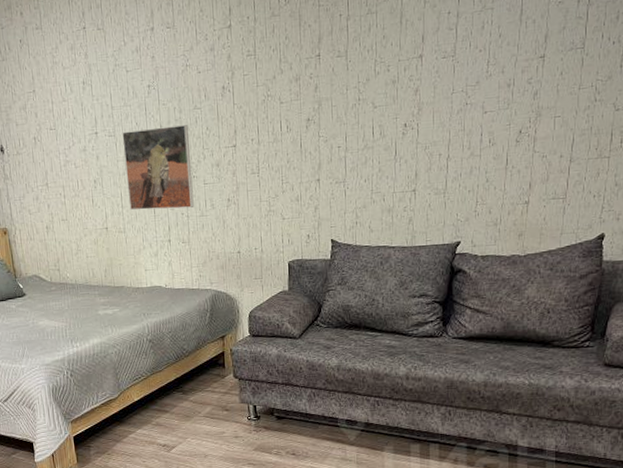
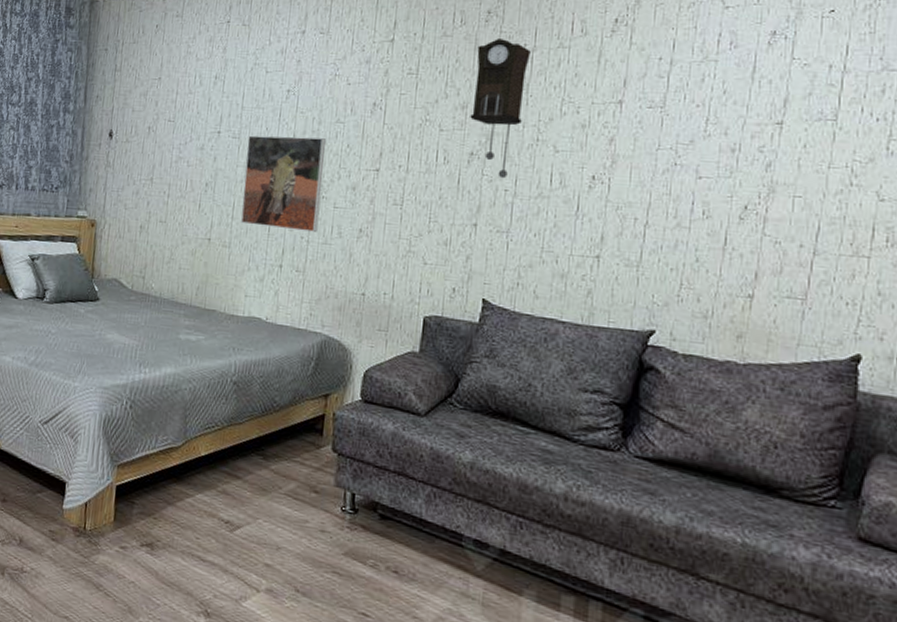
pendulum clock: none [302,12,346,138] -> present [470,39,531,179]

